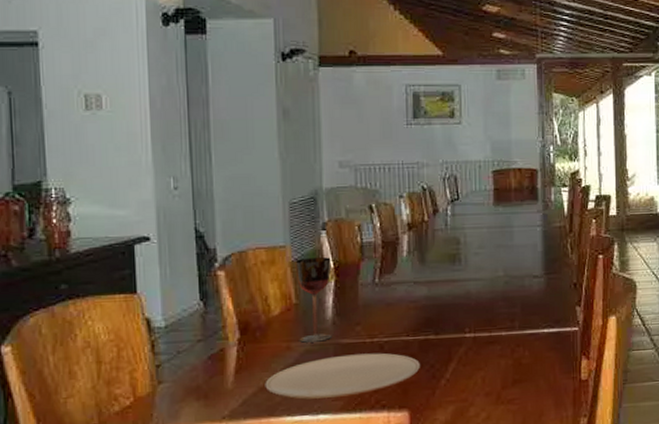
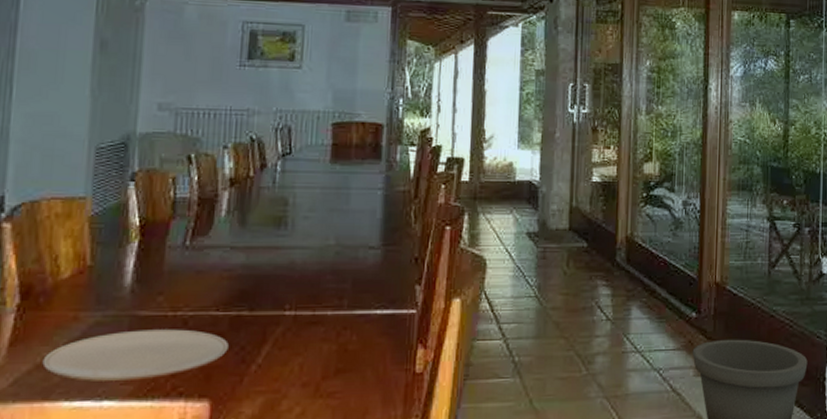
wineglass: present [295,257,332,343] -> none [89,213,138,313]

